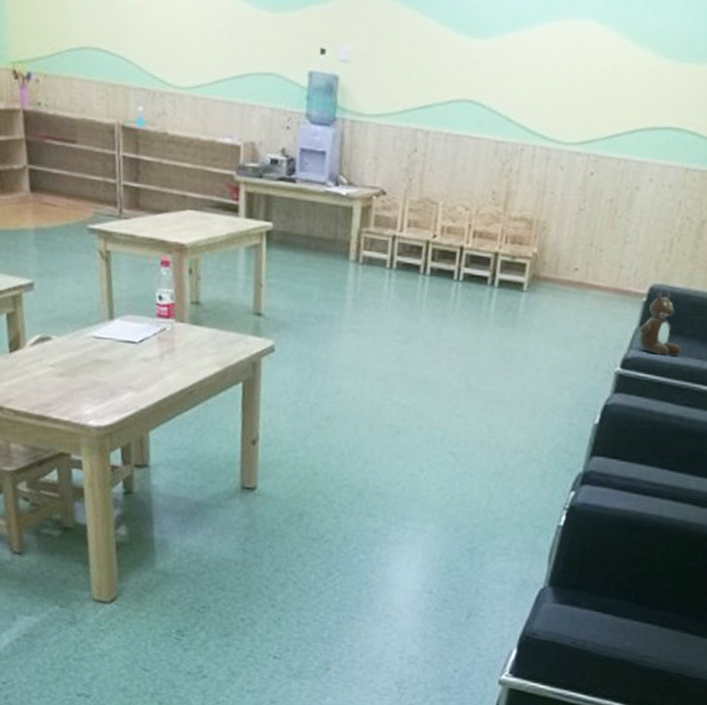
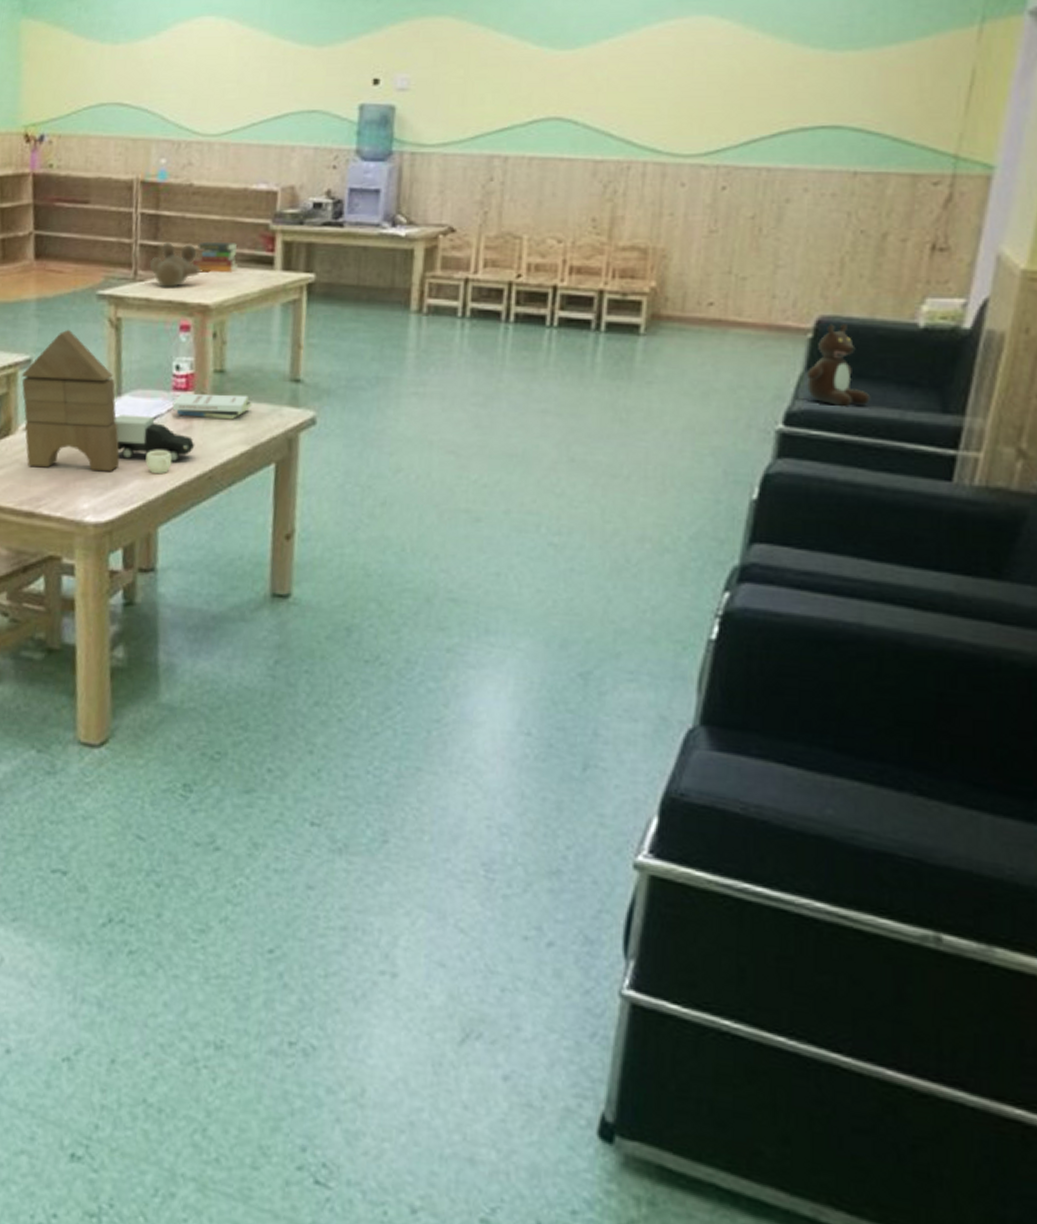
toy blocks: none [26,258,115,385] -> present [21,329,120,472]
toy truck: none [108,336,177,378] -> present [113,415,195,462]
teddy bear: none [132,185,177,227] -> present [149,242,201,288]
cup: none [136,367,159,388] -> present [145,450,173,474]
books: none [157,320,223,345] -> present [172,393,252,420]
books: none [169,187,209,217] -> present [192,241,239,273]

